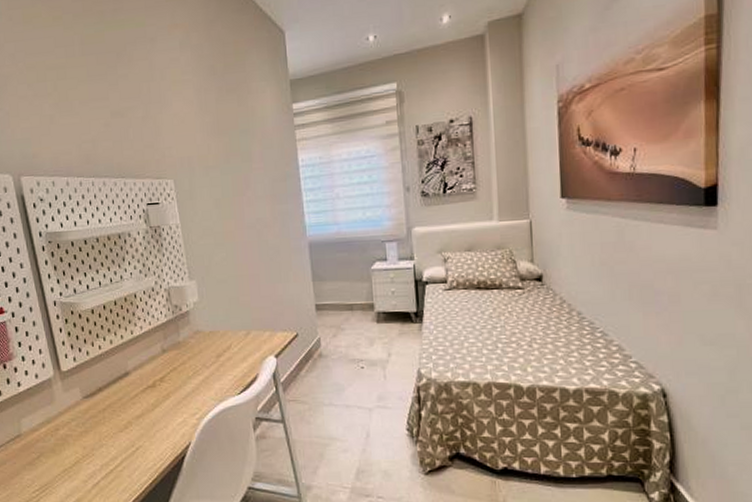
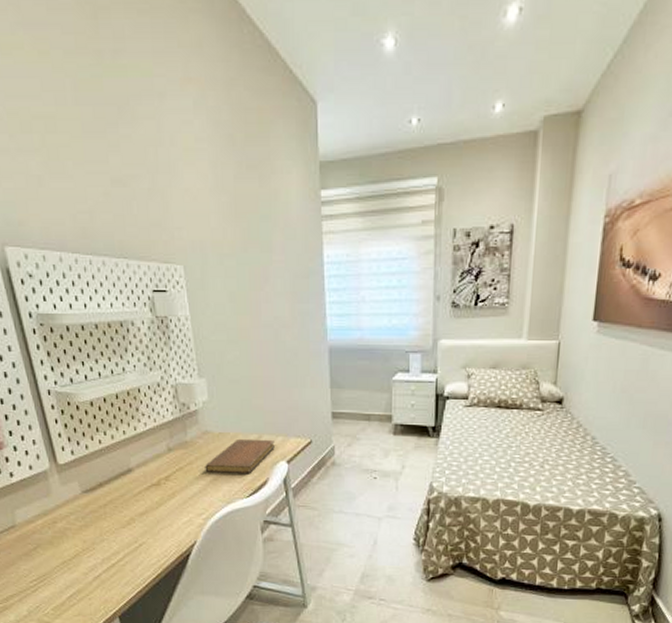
notebook: none [197,335,264,371] -> present [205,438,276,473]

